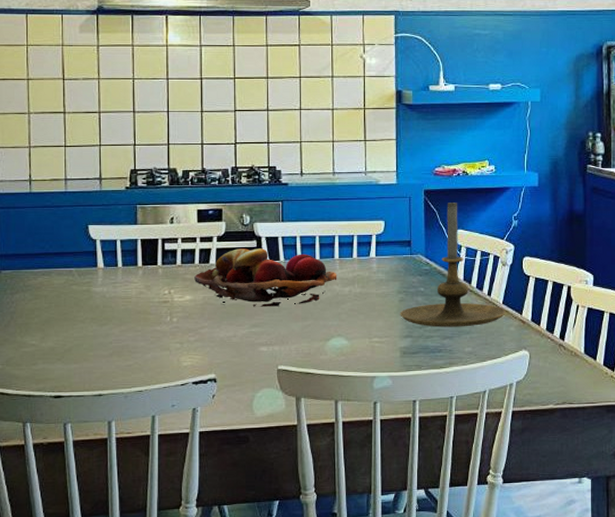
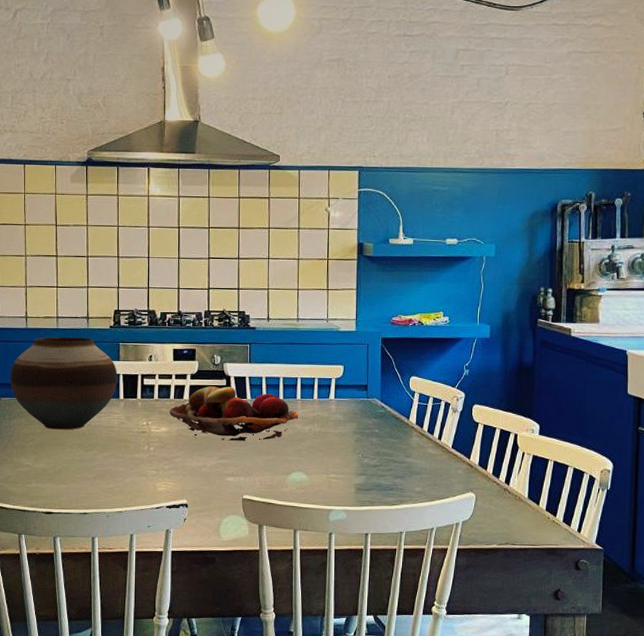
vase: none [11,201,135,304] -> present [10,337,117,430]
candle holder: present [400,201,506,327] -> none [355,350,455,468]

